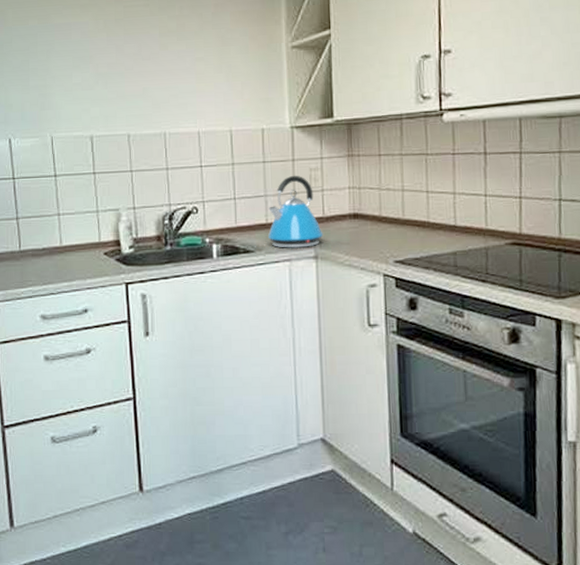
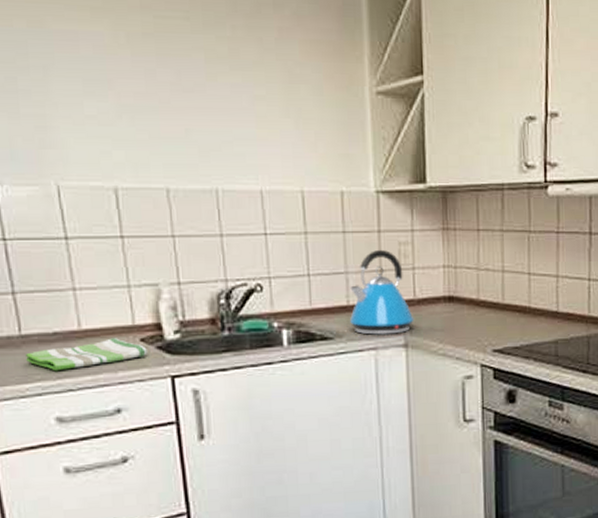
dish towel: none [23,252,109,279] -> present [26,338,148,371]

